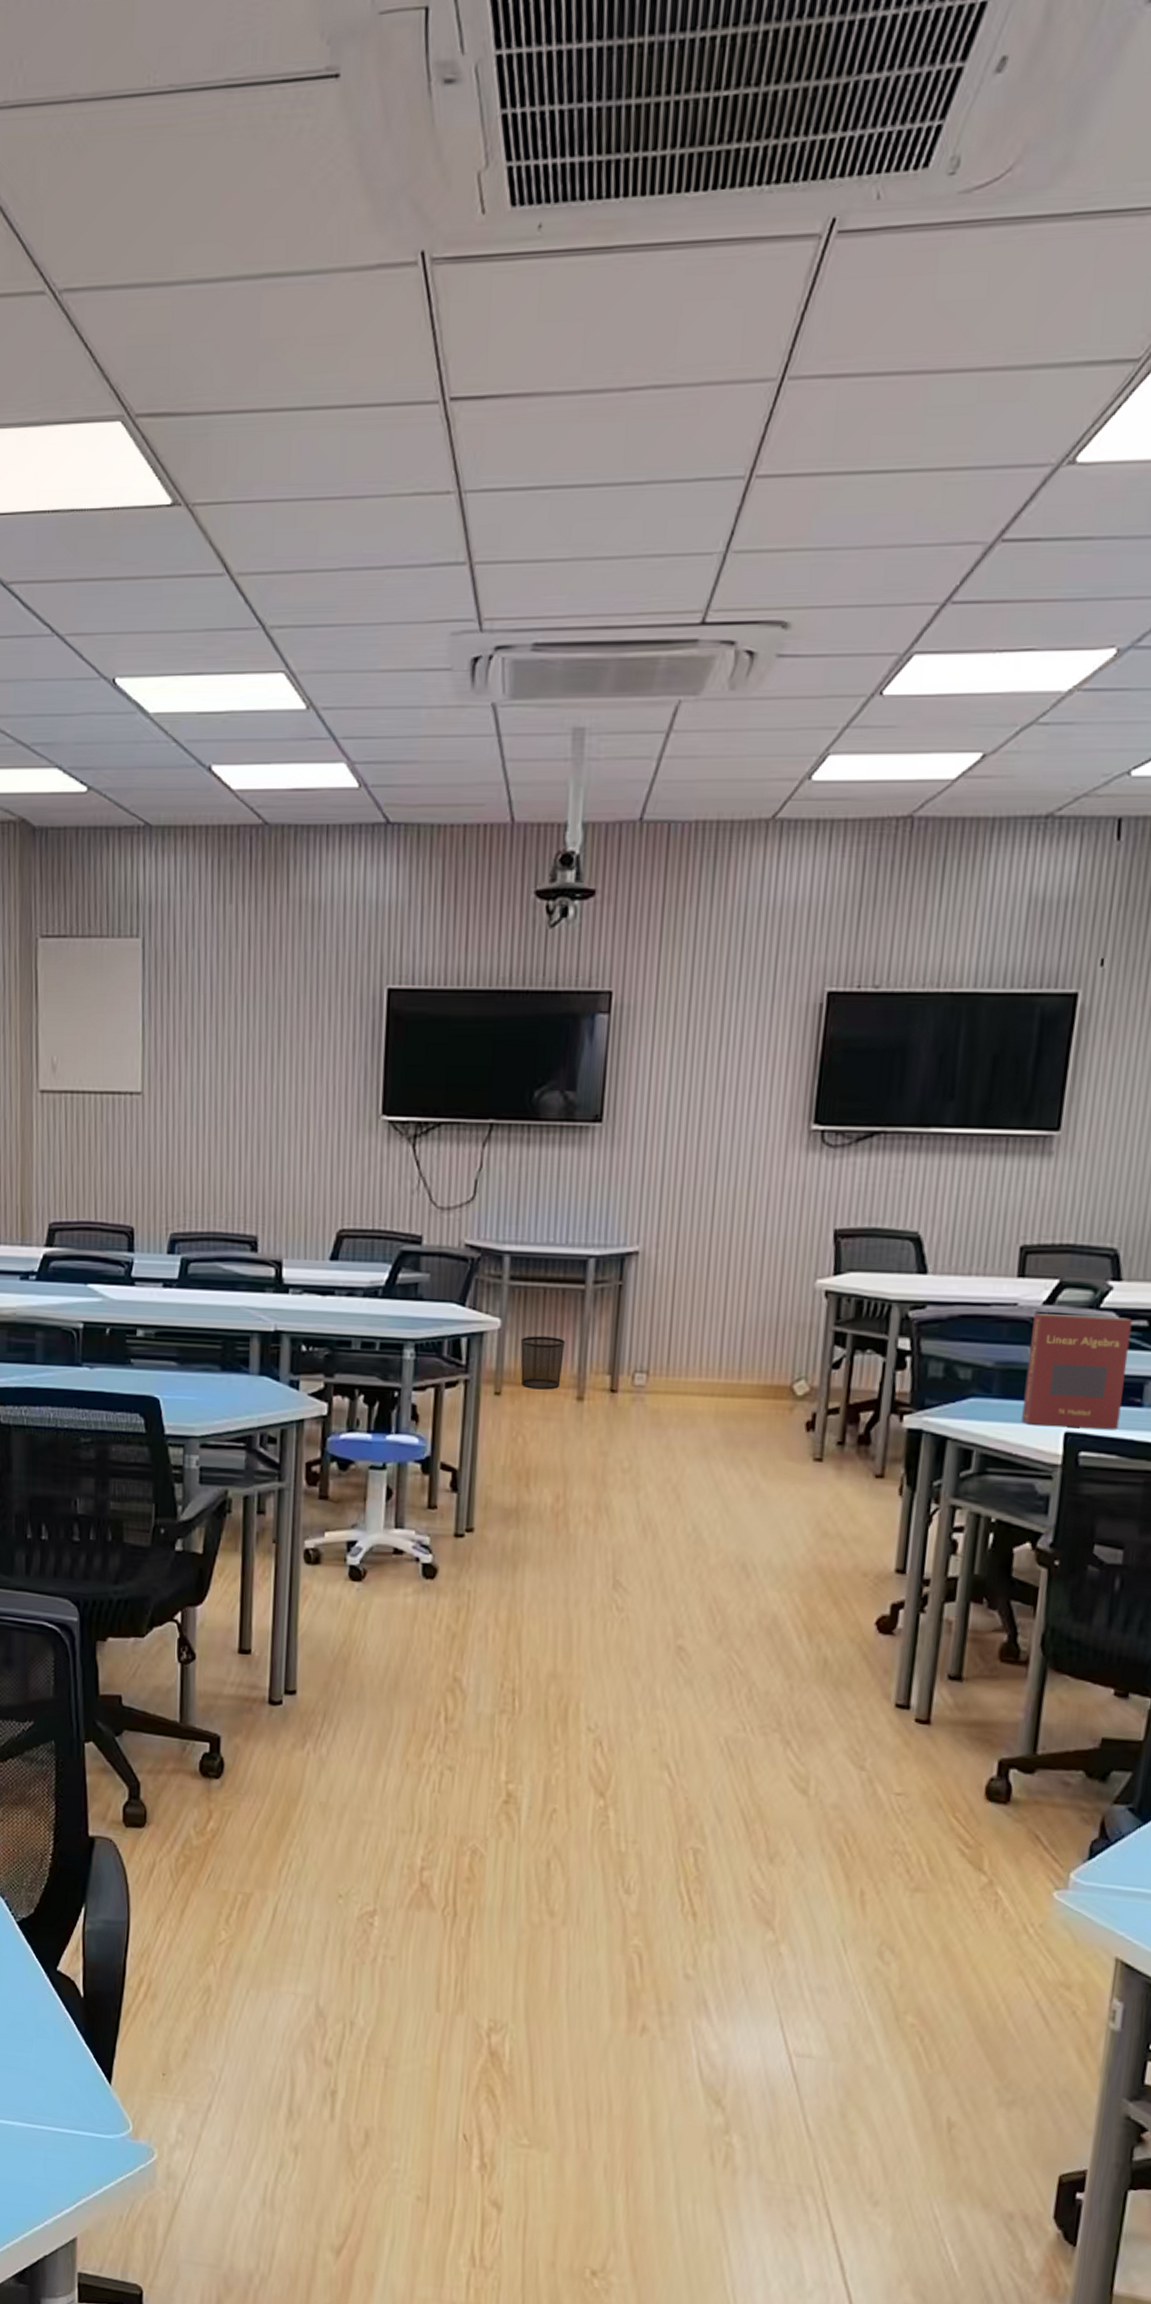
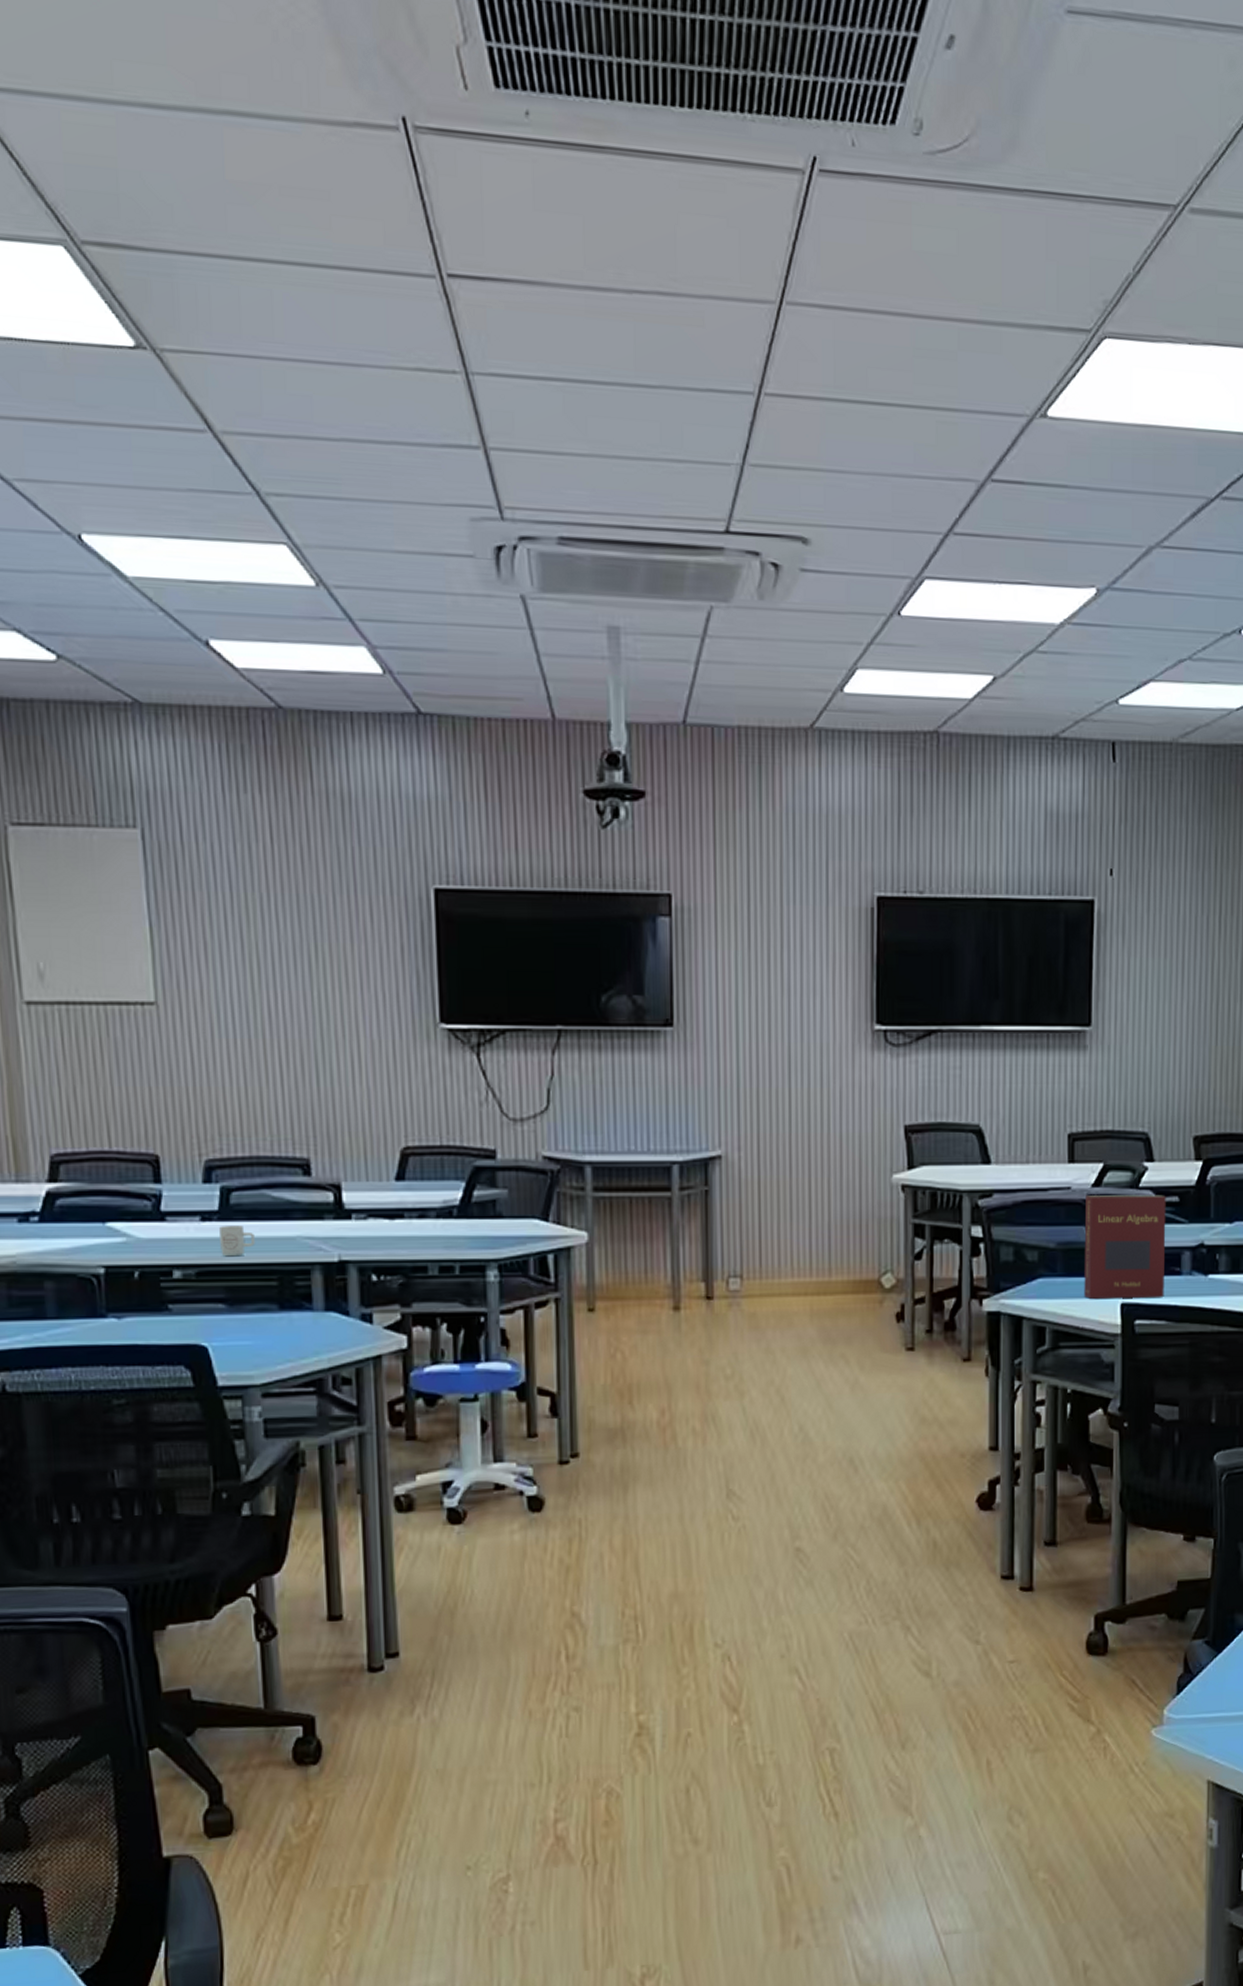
mug: none [176,1293,206,1321] -> present [218,1226,255,1257]
waste bin: present [520,1336,565,1390] -> none [610,1247,656,1303]

